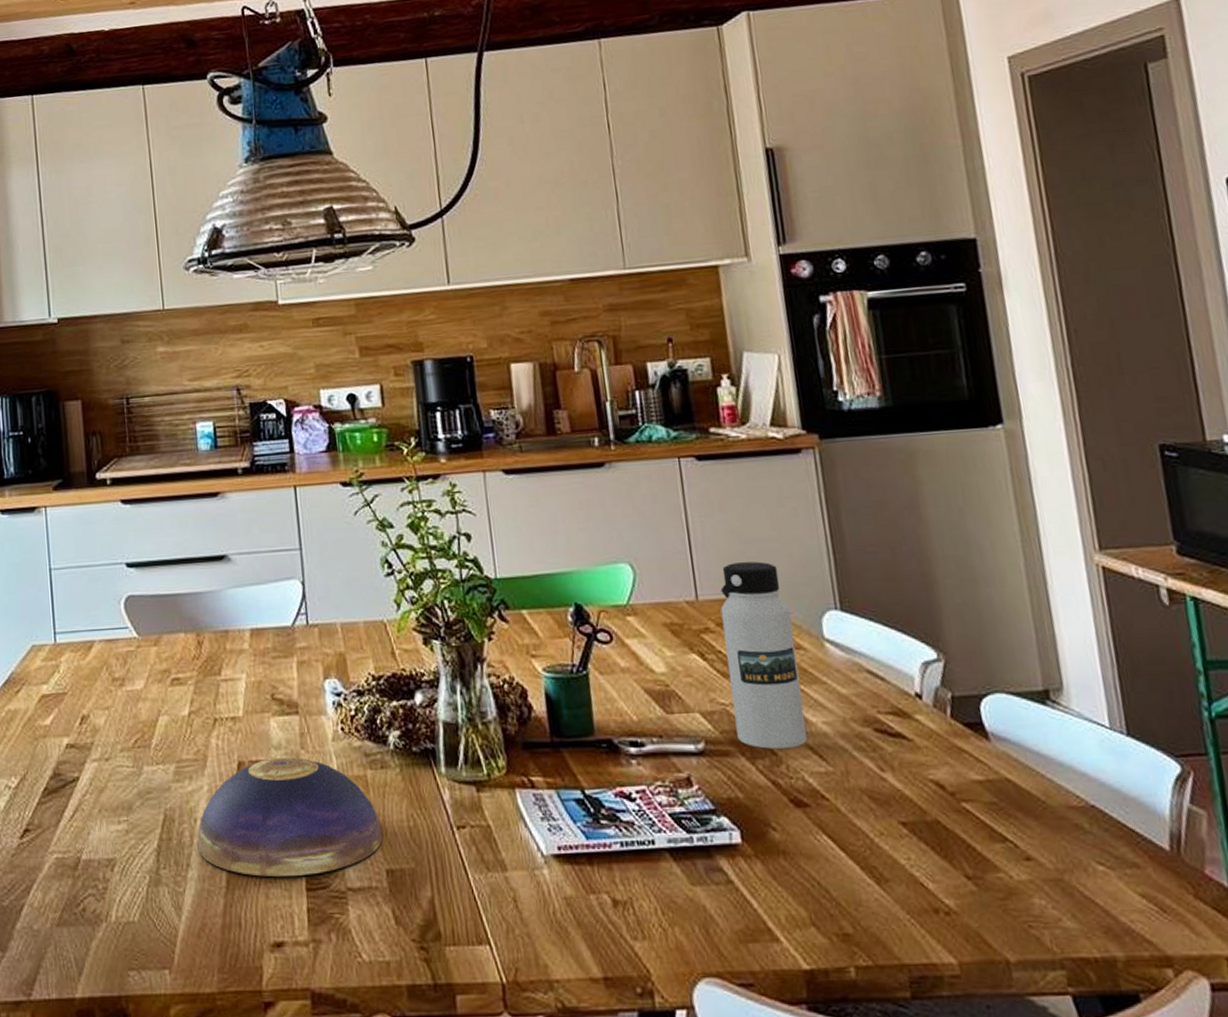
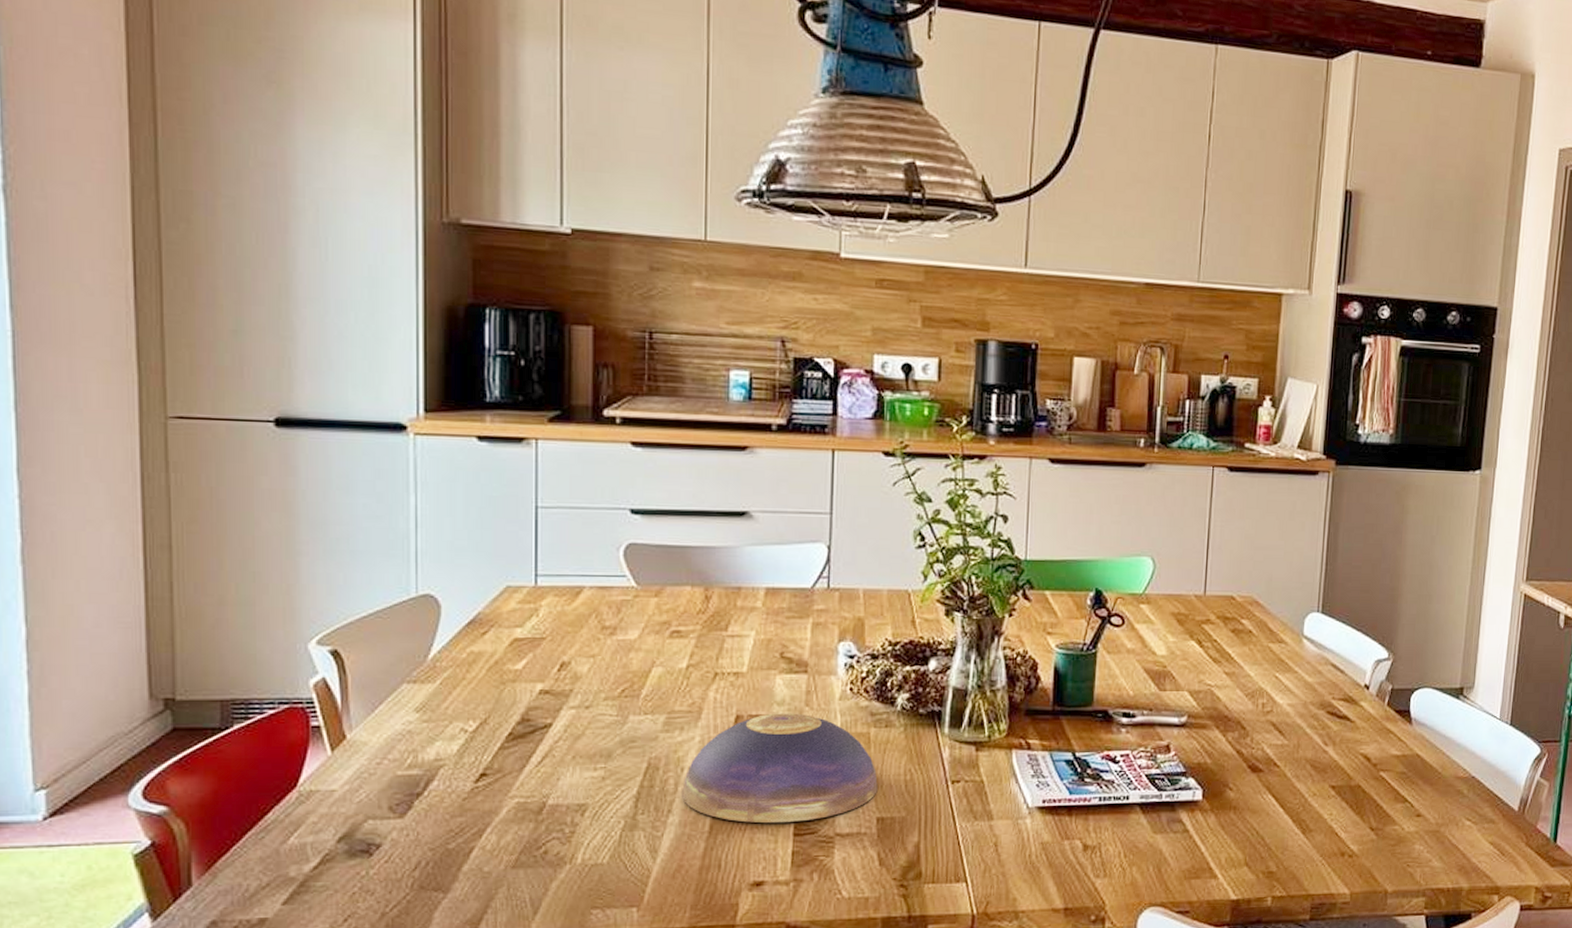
water bottle: present [720,561,808,749] -> none [1216,565,1281,724]

